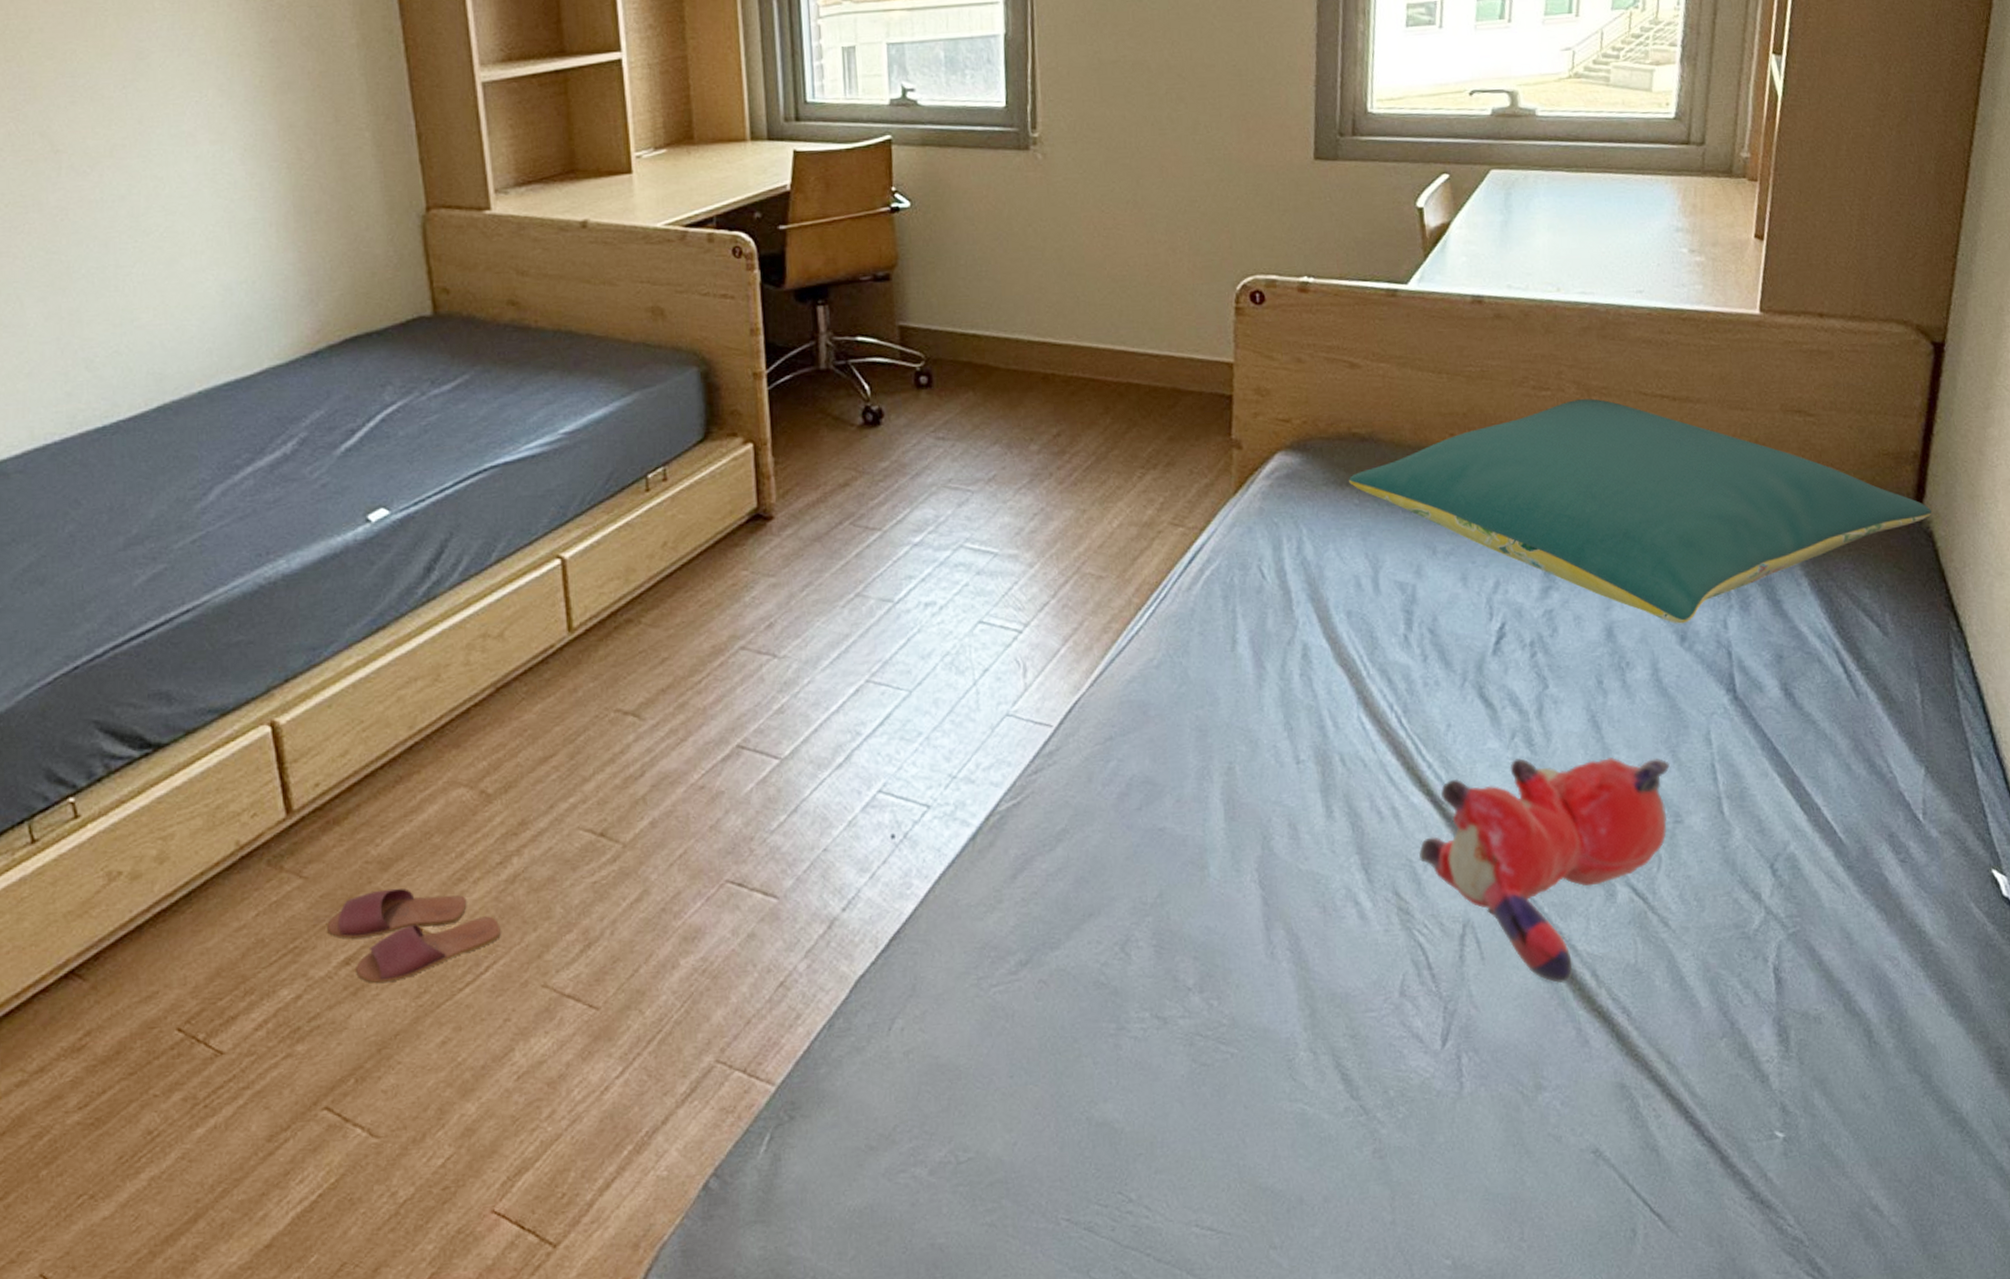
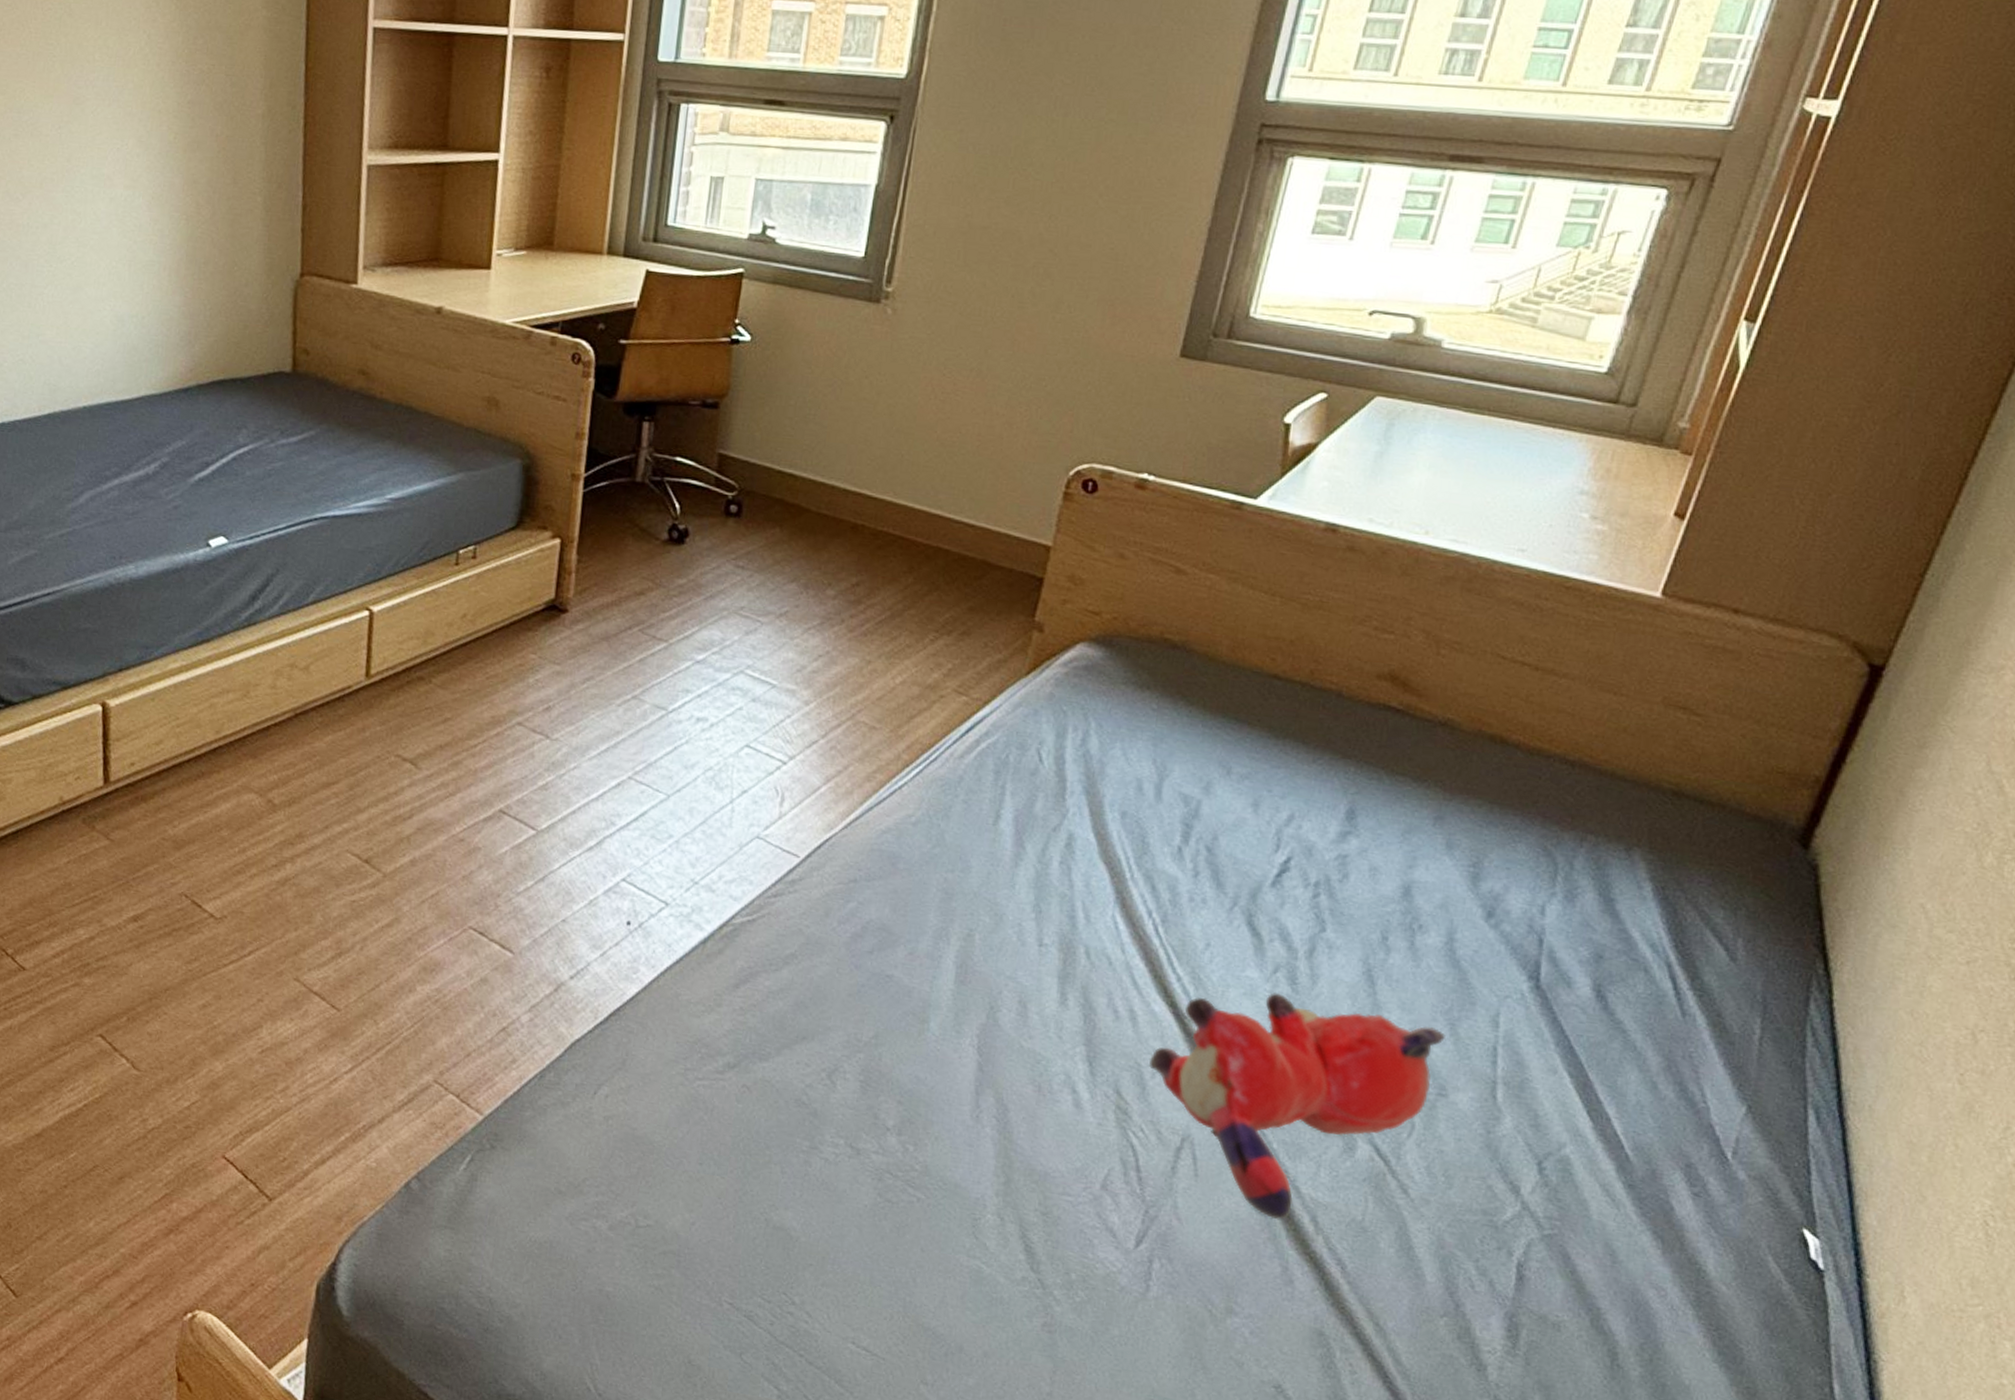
slippers: present [327,888,501,983] -> none [123,864,267,945]
pillow: present [1348,398,1932,624] -> none [1149,649,1823,900]

